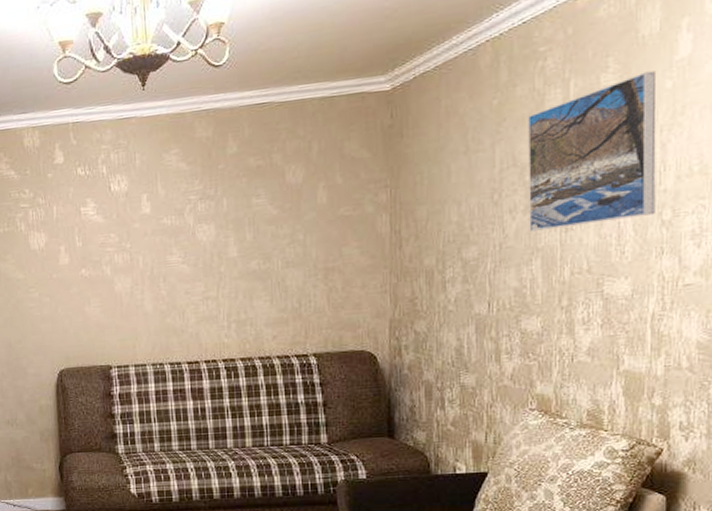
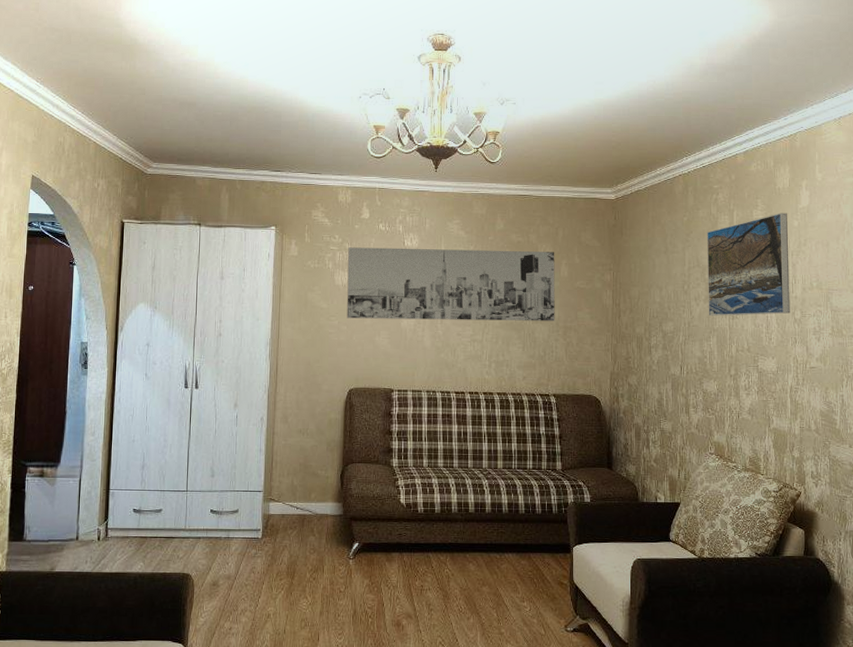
wall art: none [42,173,312,288] -> present [347,247,555,321]

